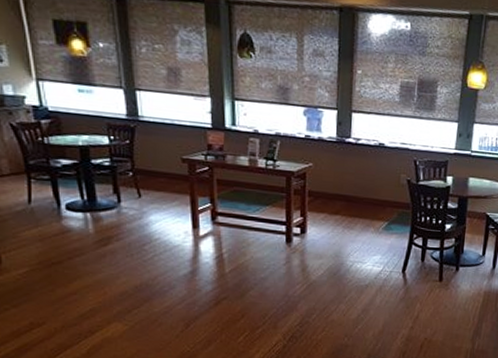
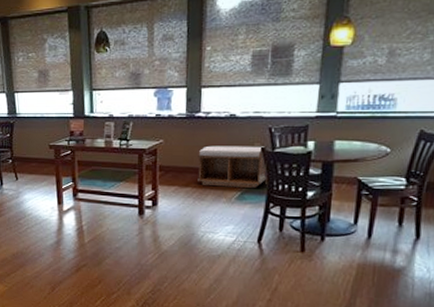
bench: none [347,173,412,220] -> present [198,145,267,189]

